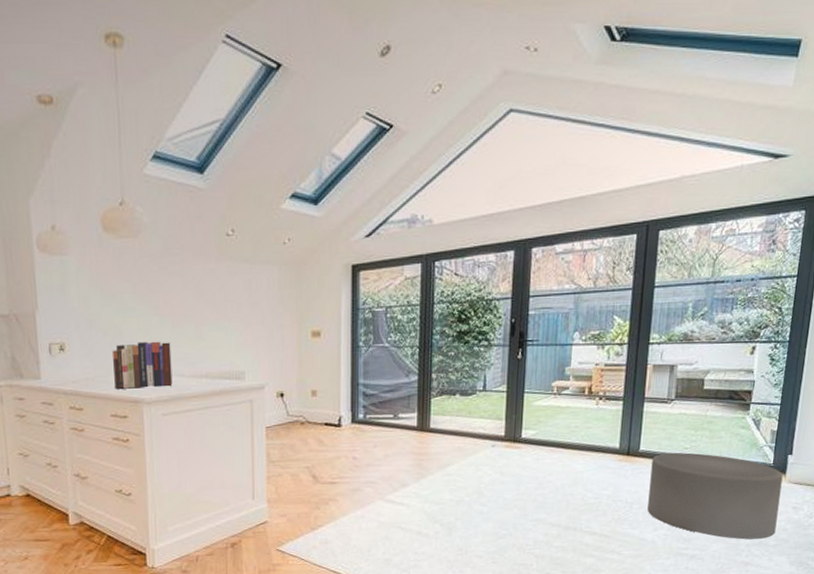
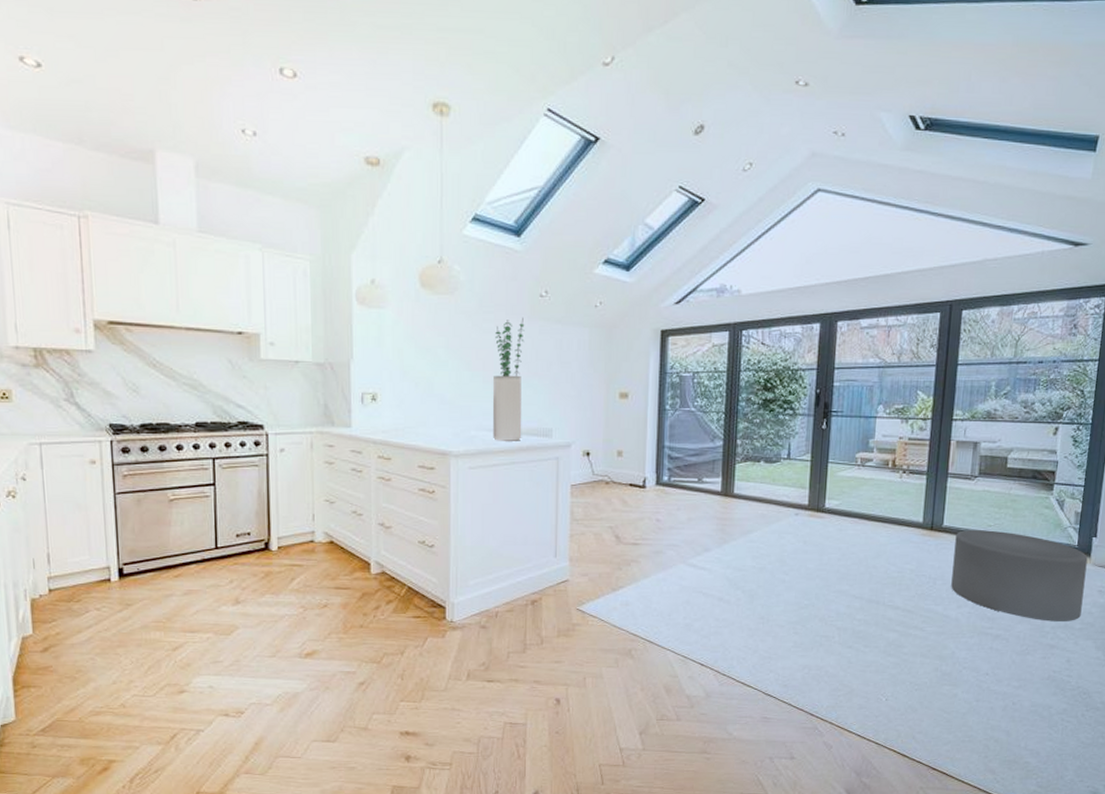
books: present [113,341,173,389] -> none [424,395,481,441]
vase: none [181,258,214,386] -> present [492,317,525,441]

